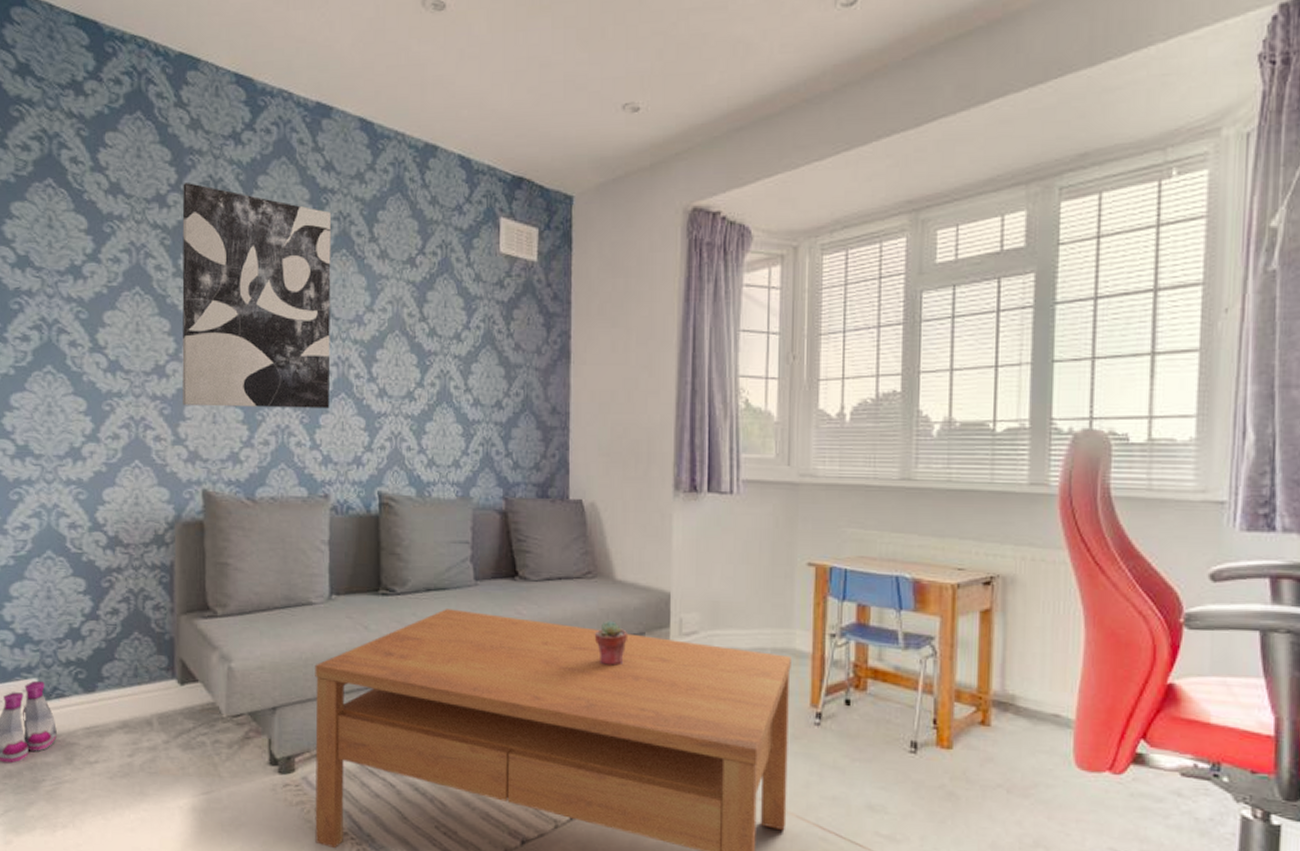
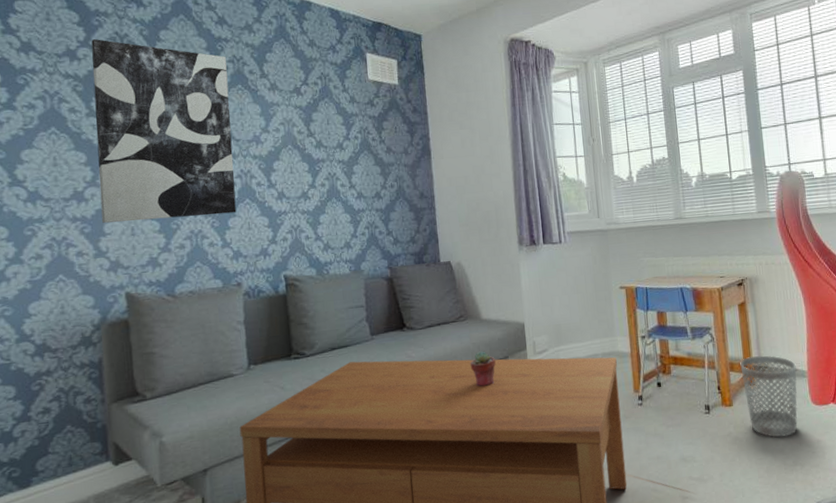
wastebasket: none [971,685,1058,806] -> present [740,355,798,438]

